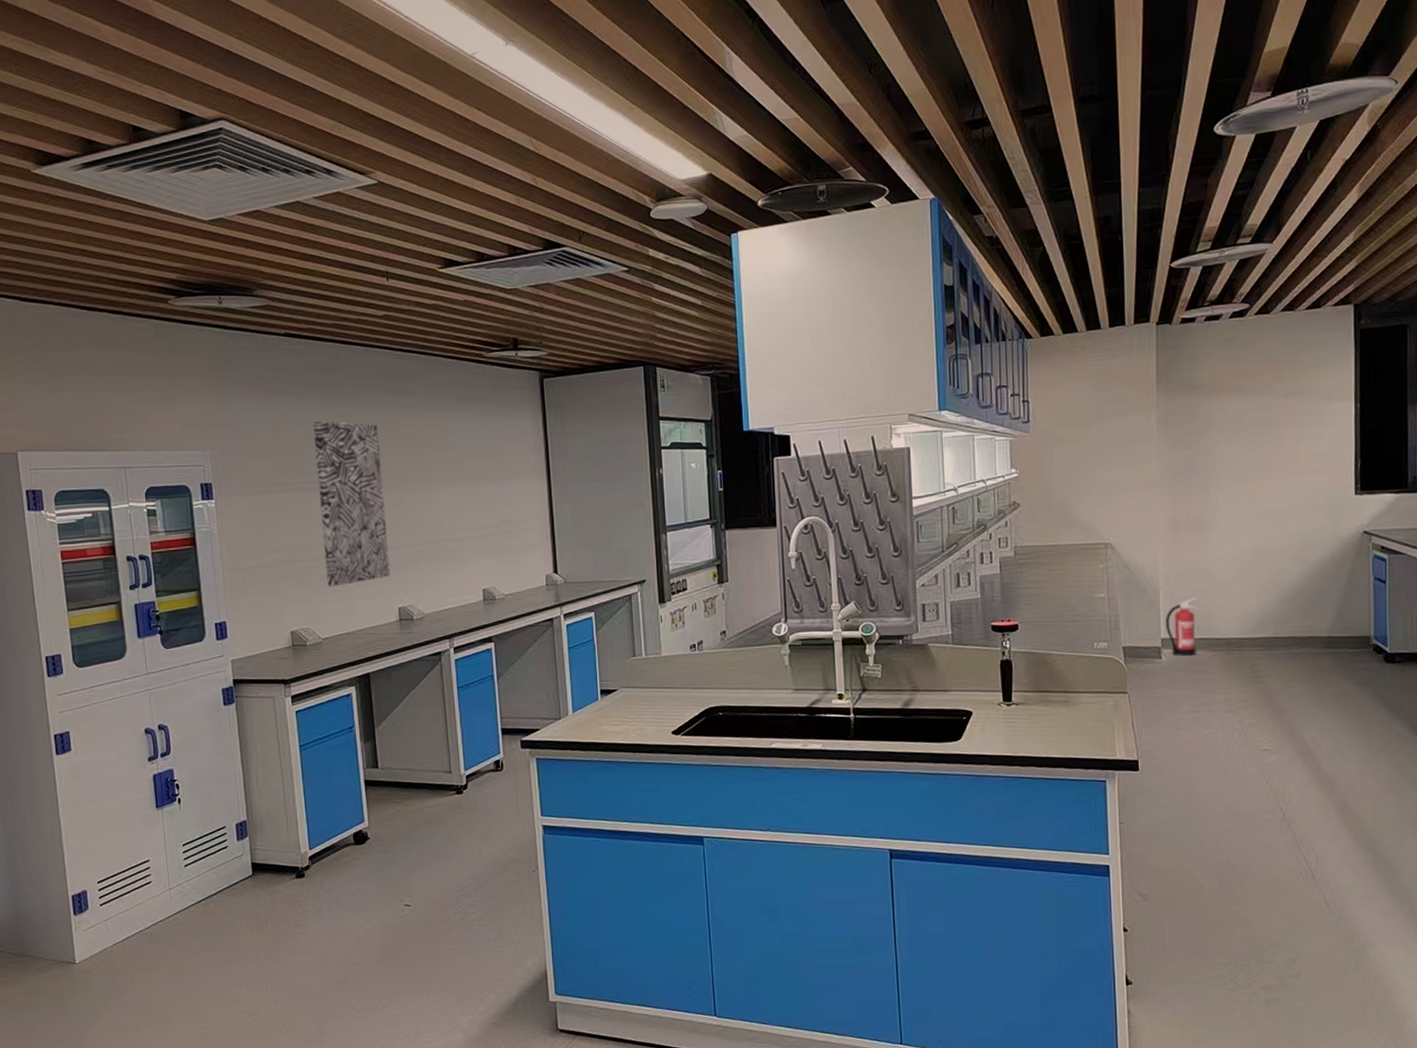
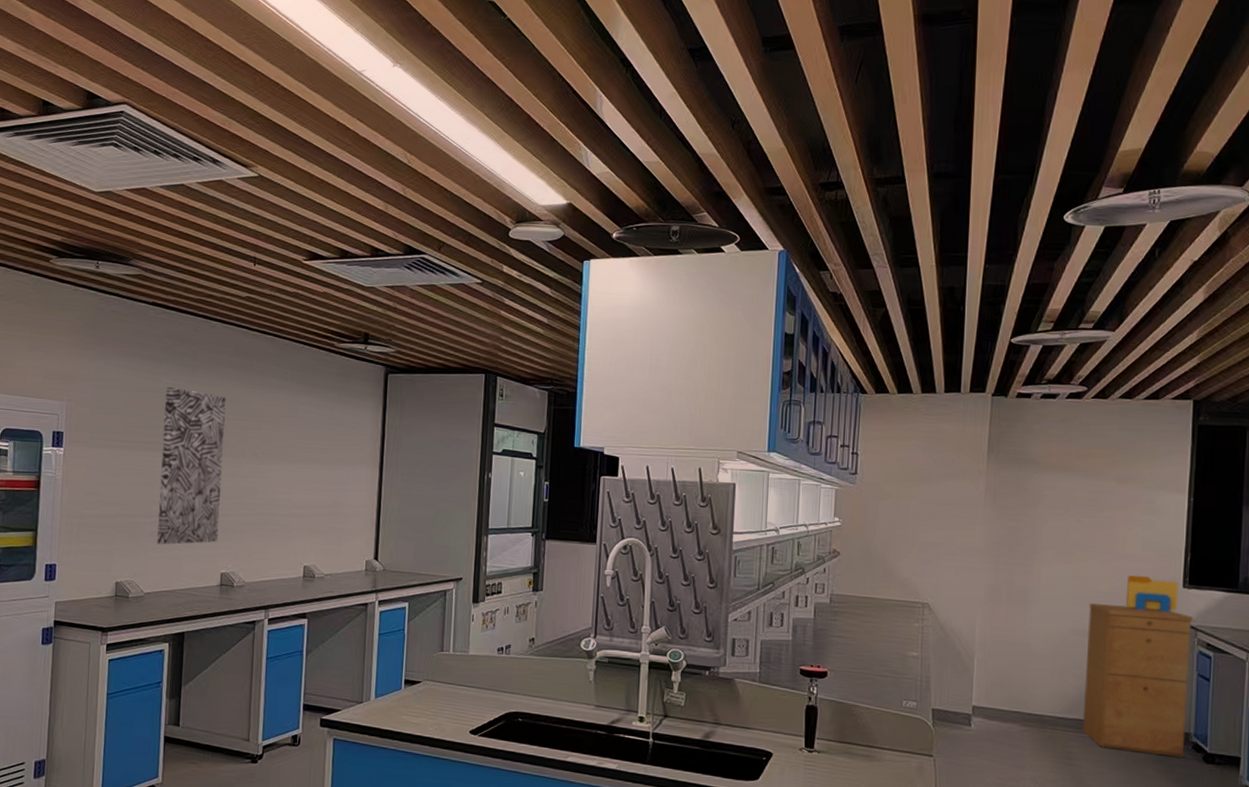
fire extinguisher: present [1166,597,1199,657] -> none [978,668,1013,728]
filing cabinet: none [1266,518,1367,663] -> present [1082,603,1194,757]
folder: none [1301,487,1351,523] -> present [1125,574,1179,613]

